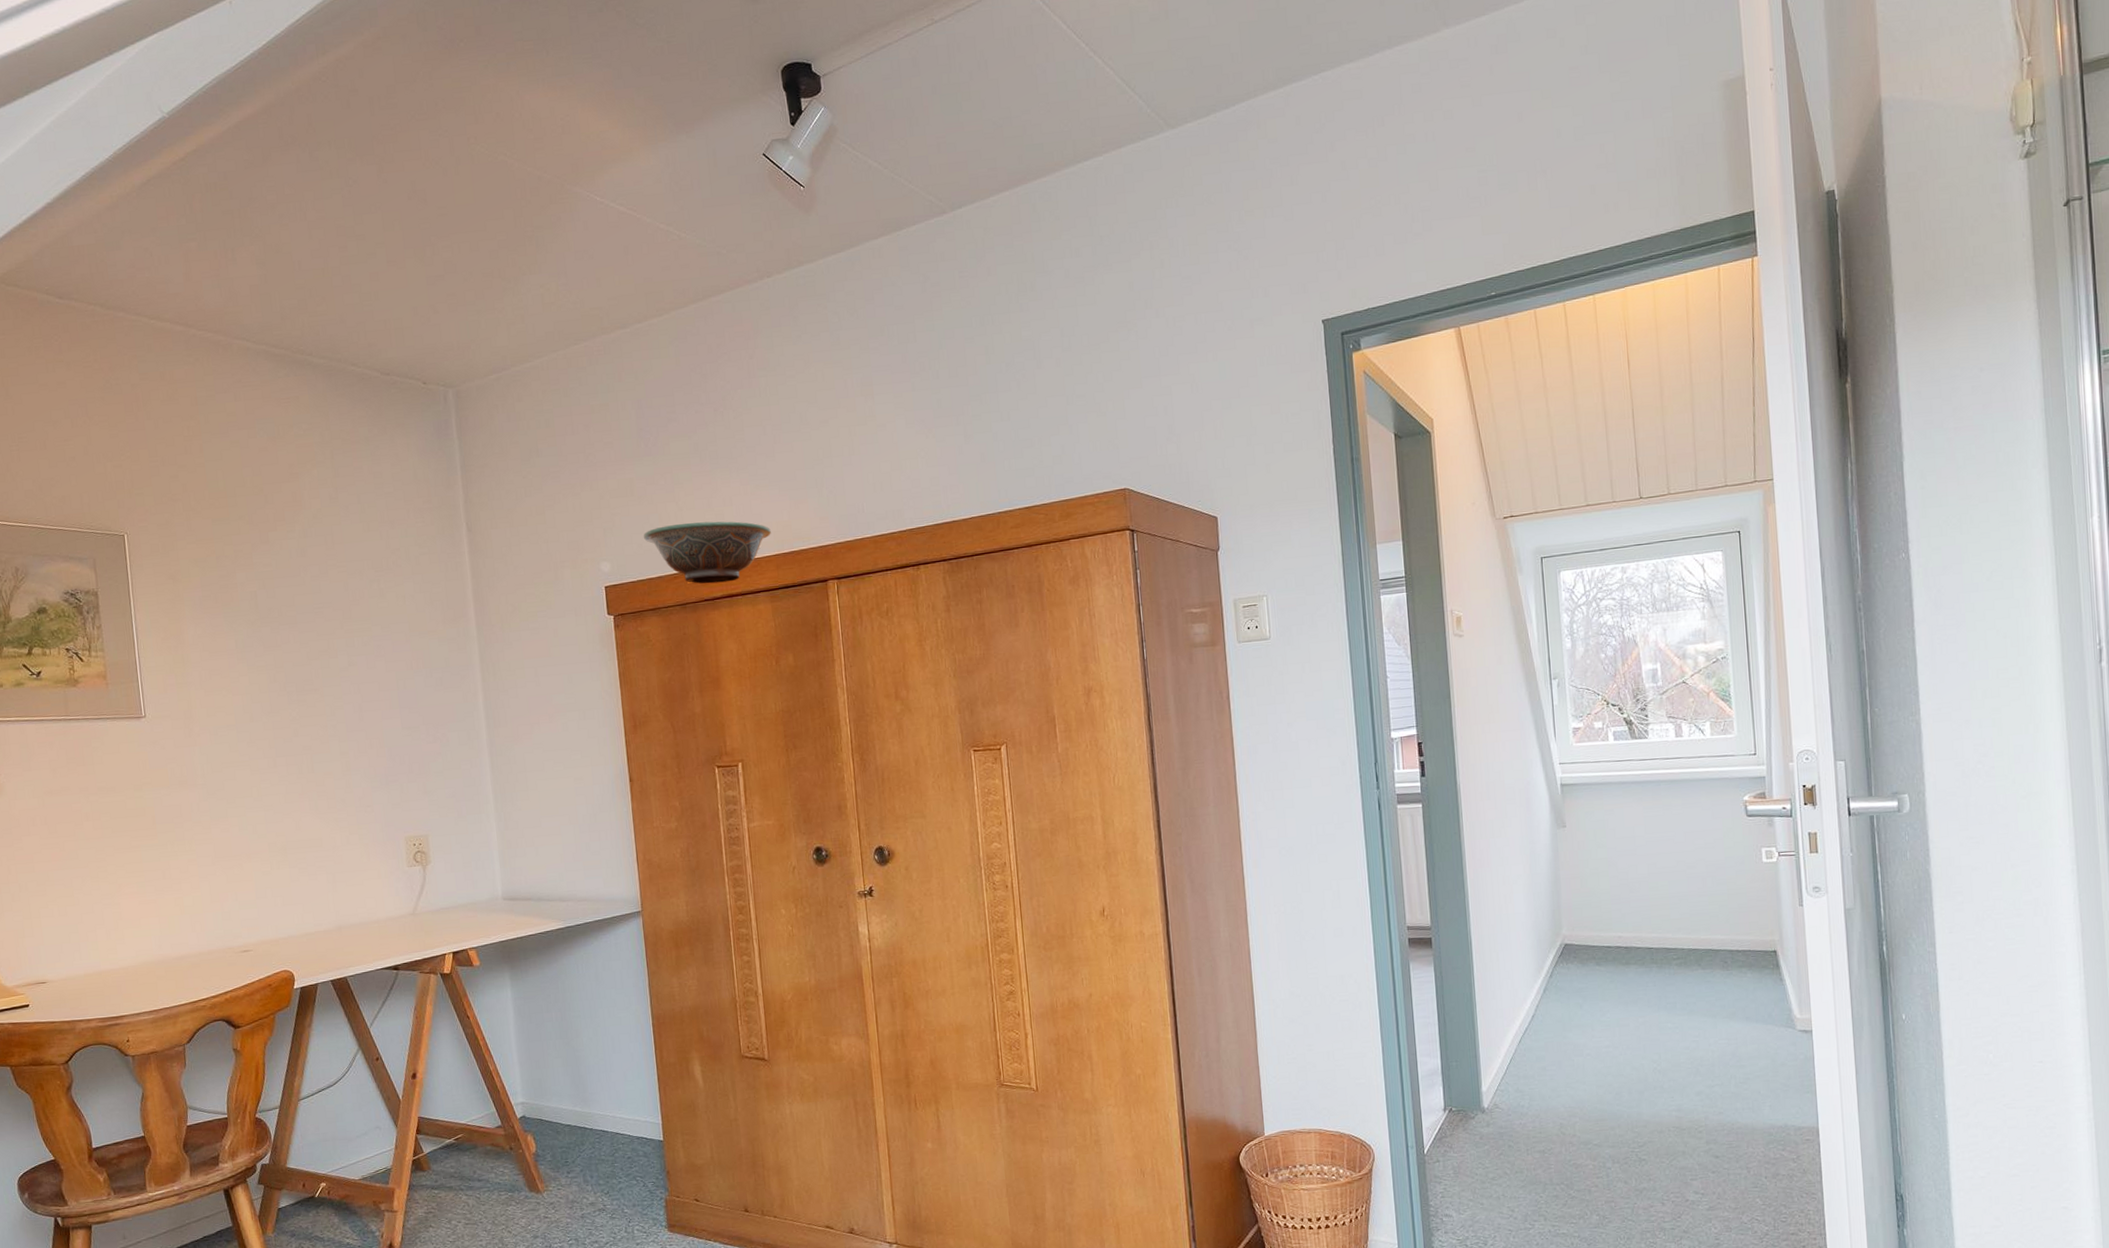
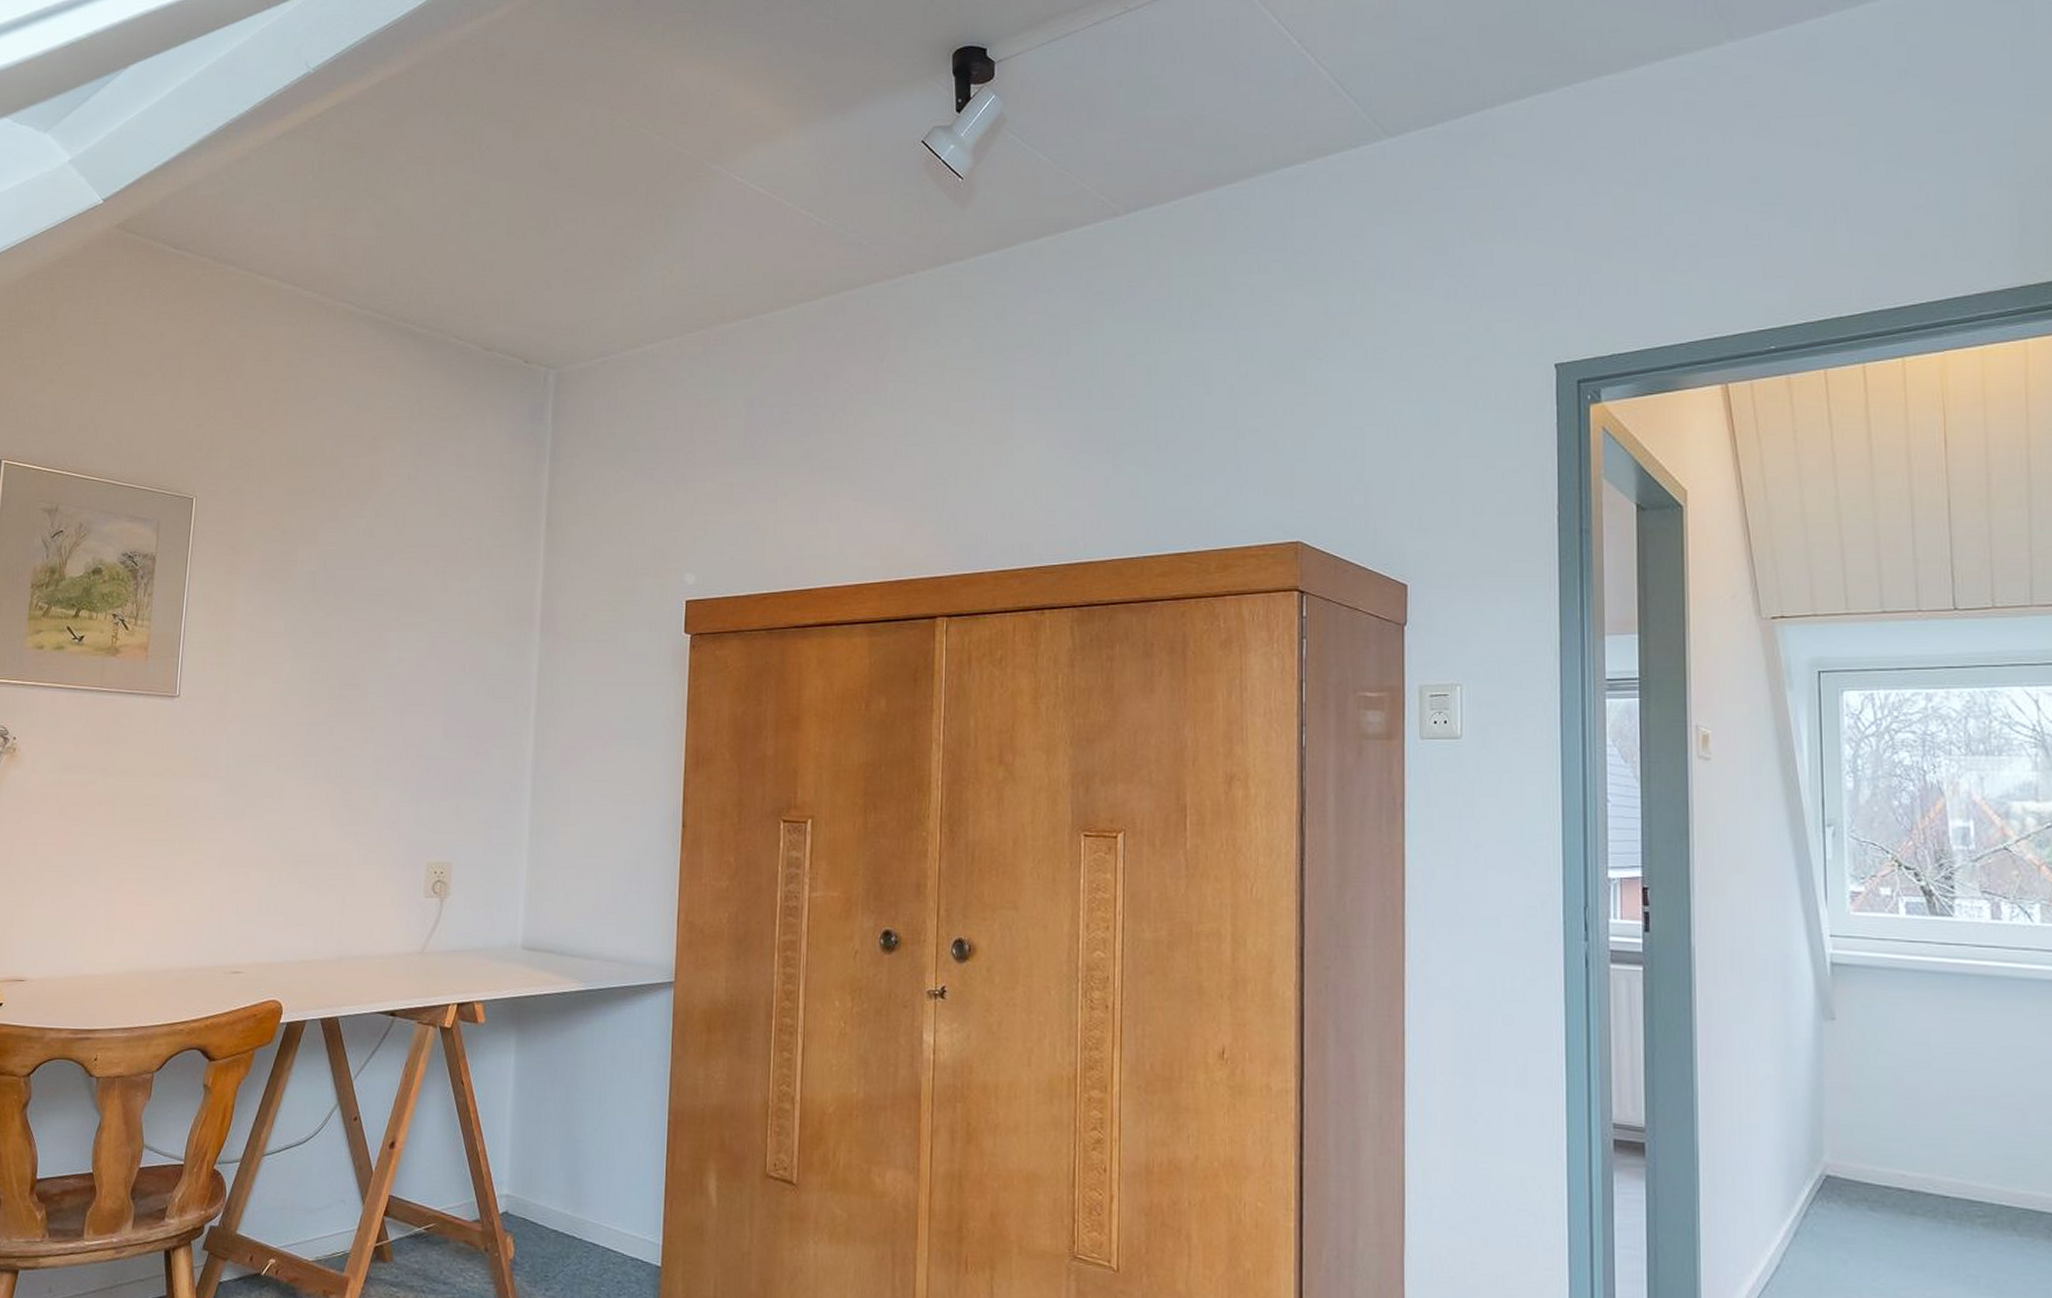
decorative bowl: present [643,521,772,584] -> none [735,537,880,609]

